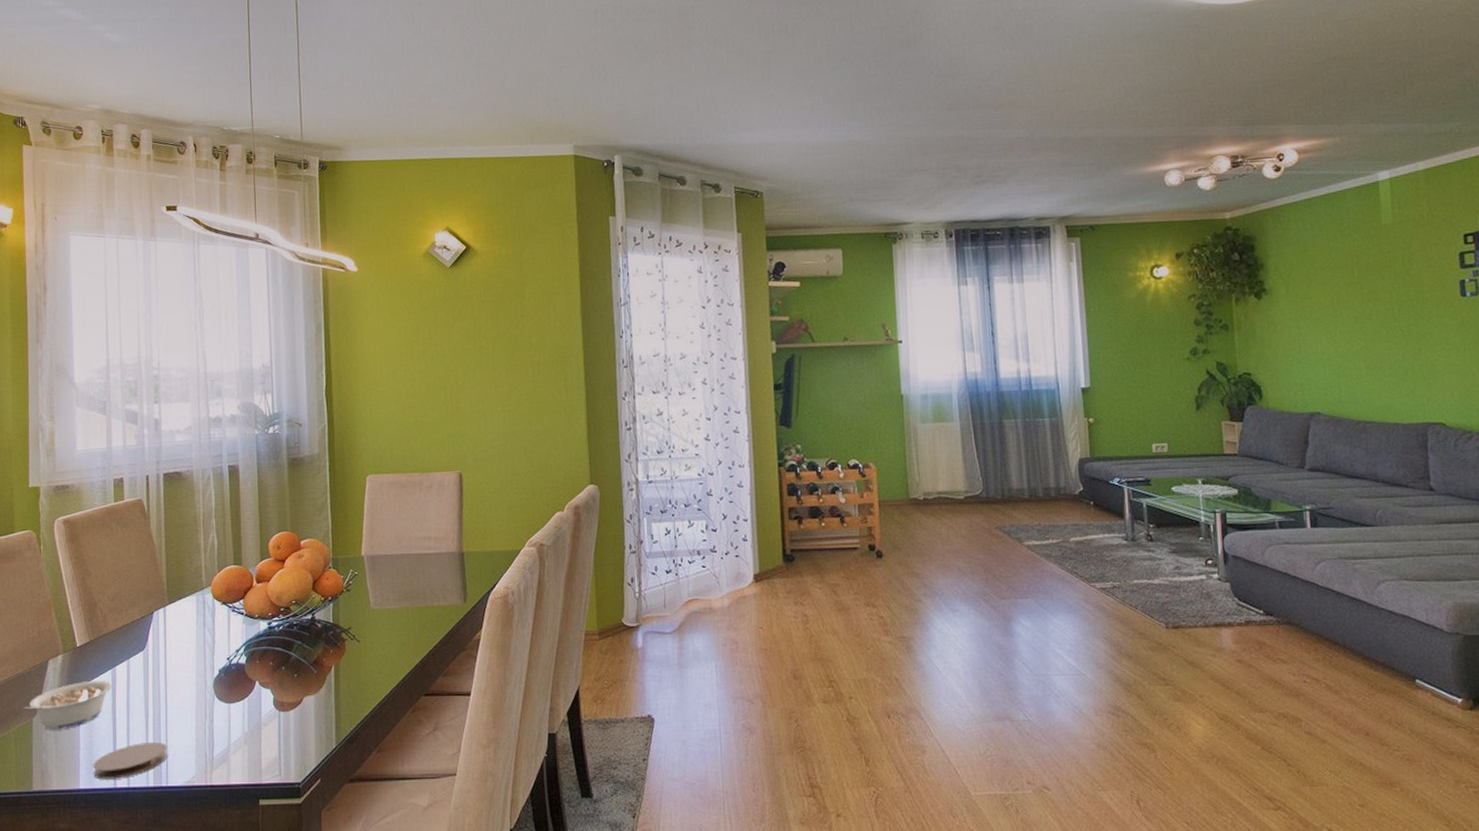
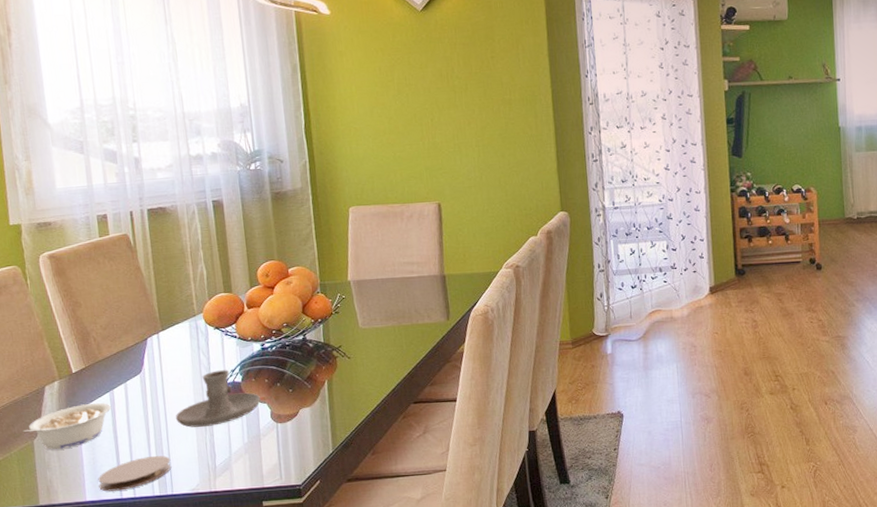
candle holder: none [175,649,264,712] -> present [175,370,261,428]

